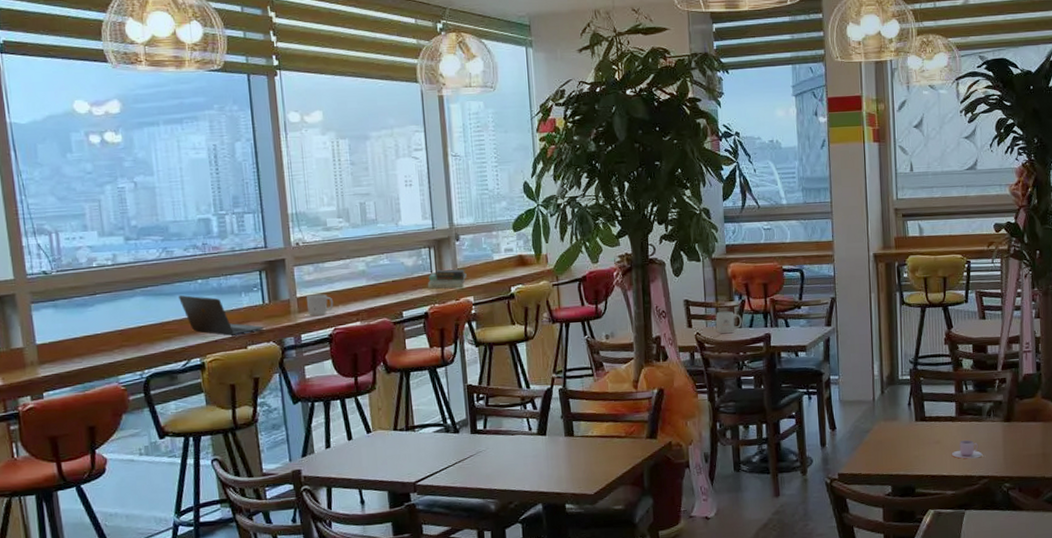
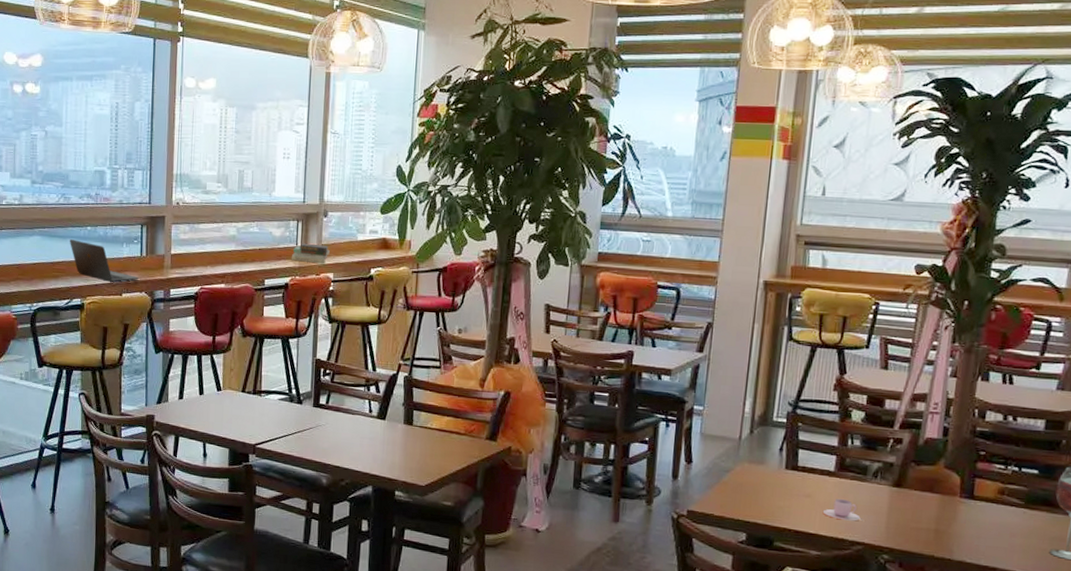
mug: present [306,294,334,316] -> none [178,253,203,274]
mug: present [715,311,742,334] -> none [575,321,605,346]

